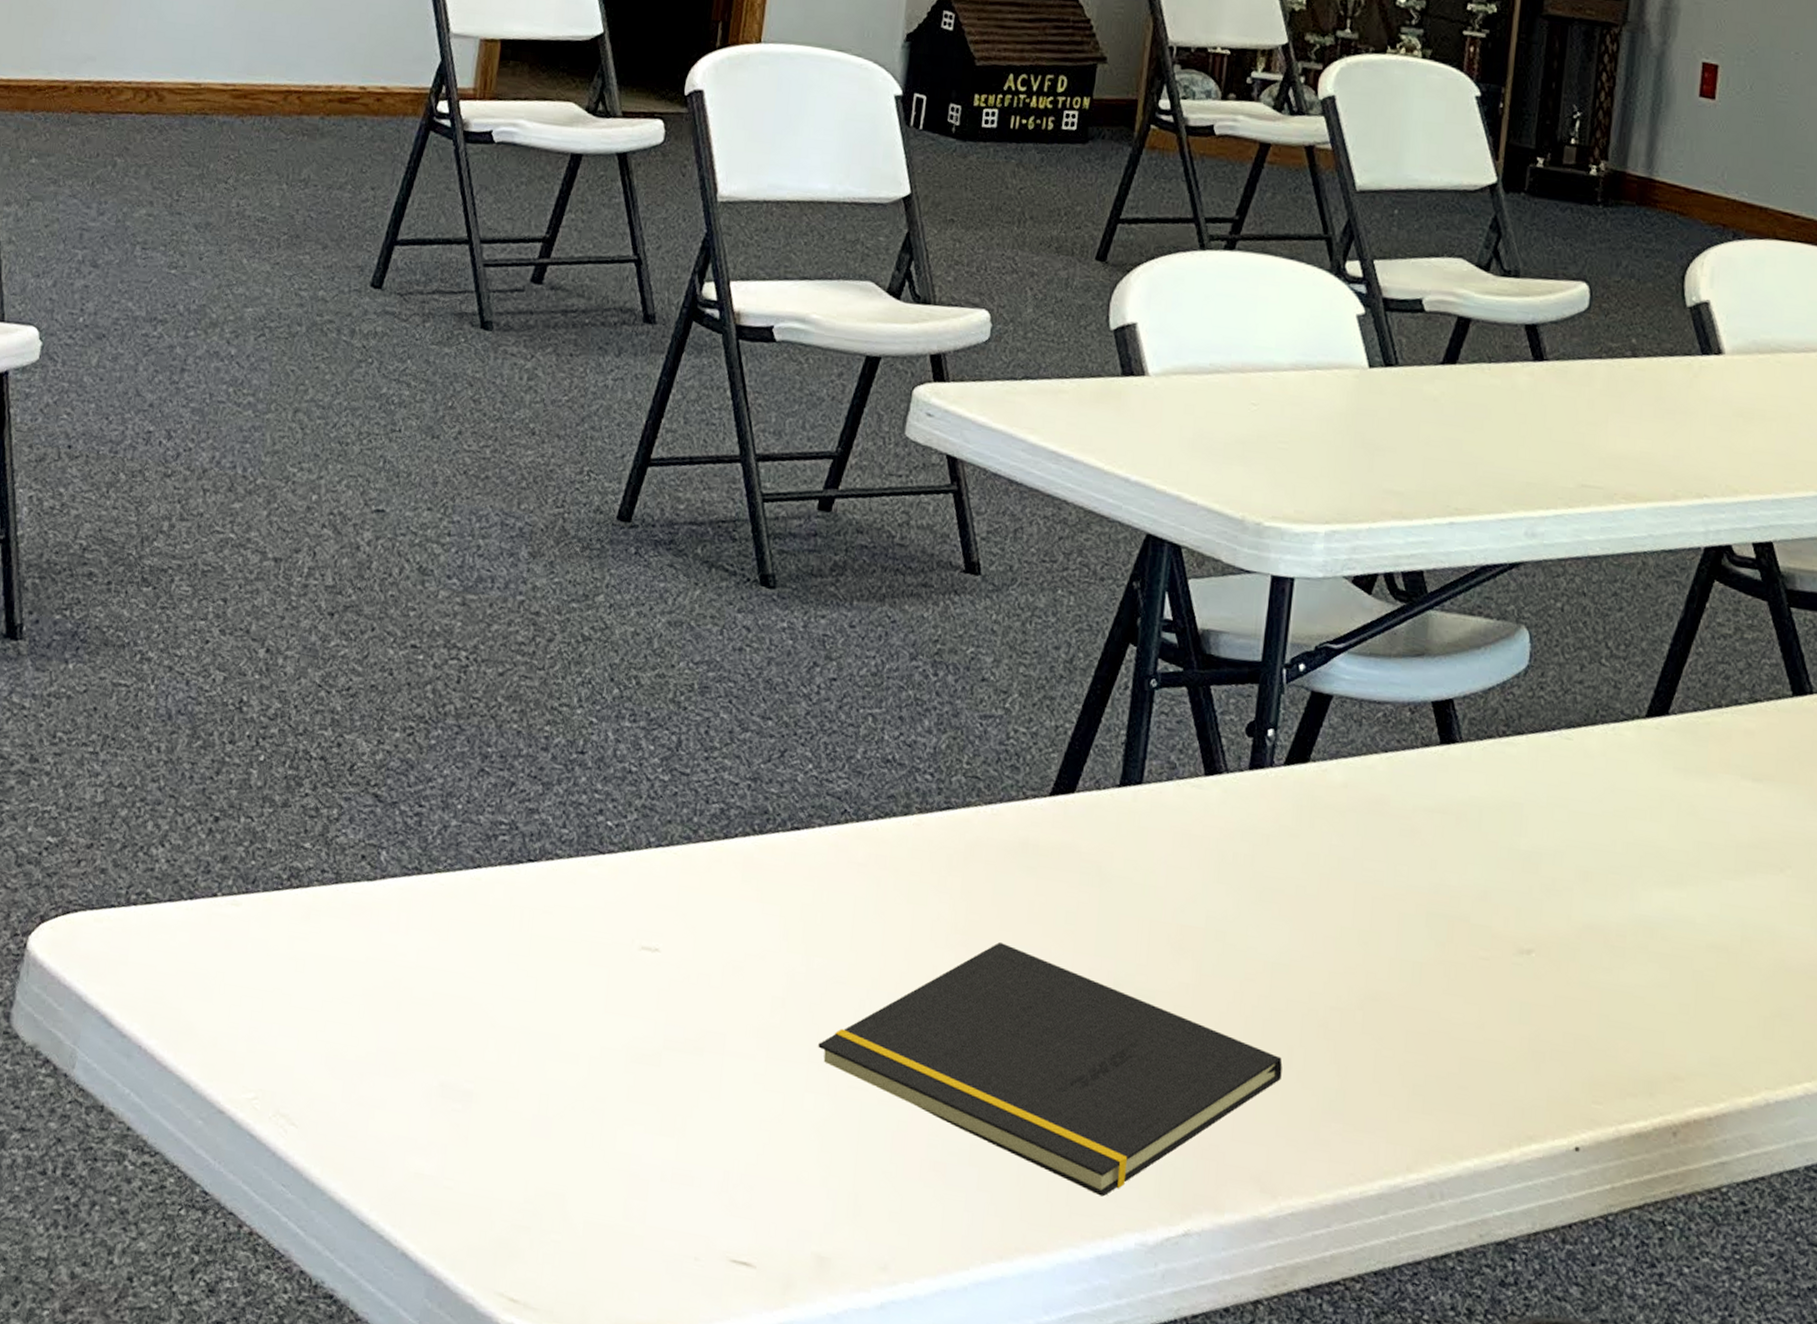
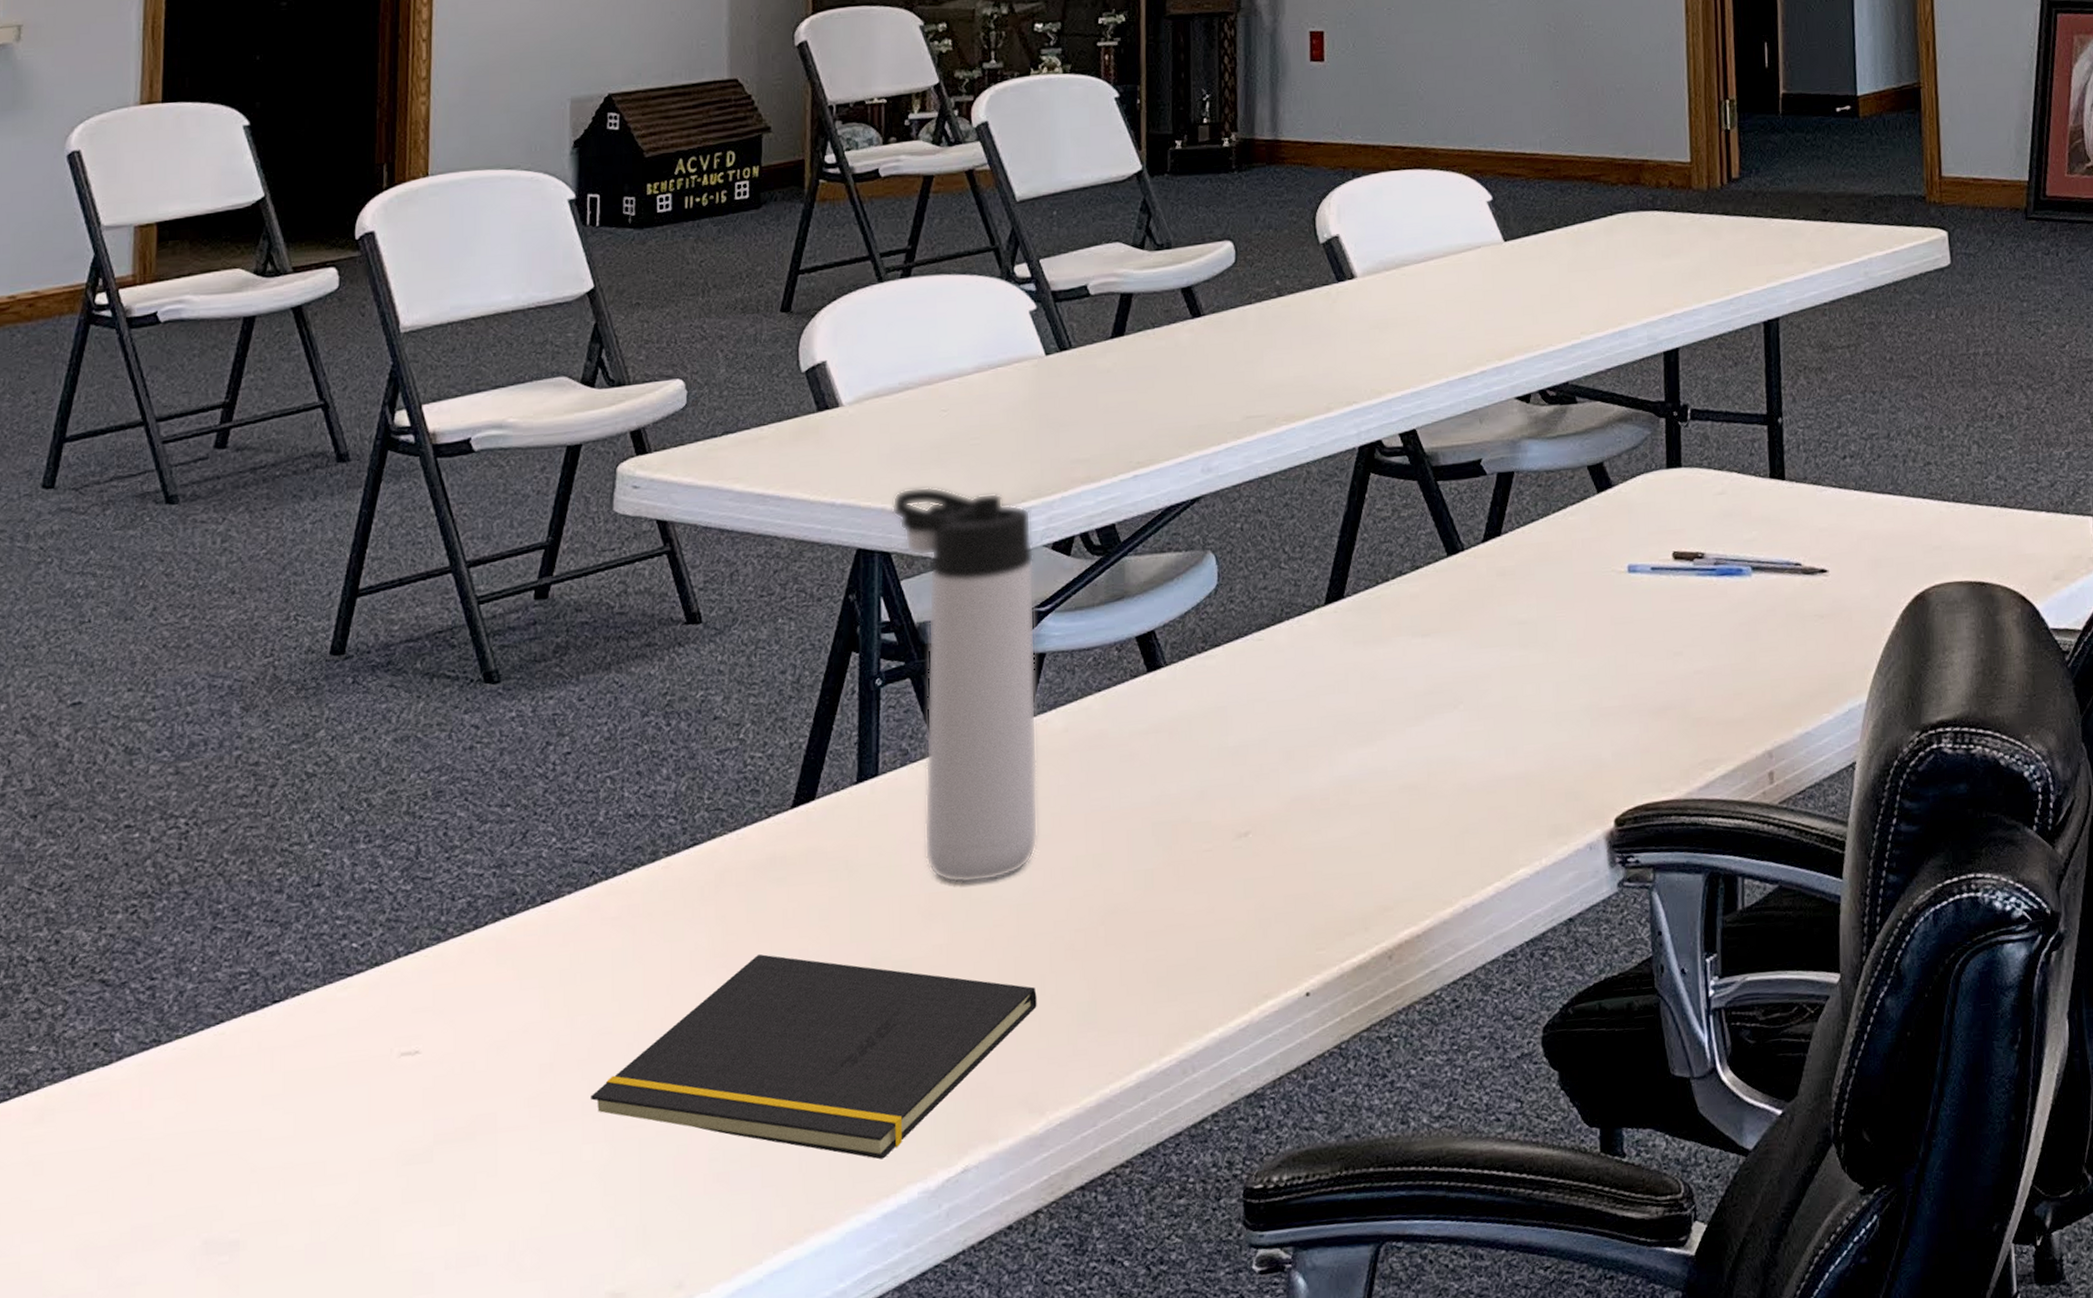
thermos bottle: none [1181,480,1334,930] -> present [891,486,1039,884]

